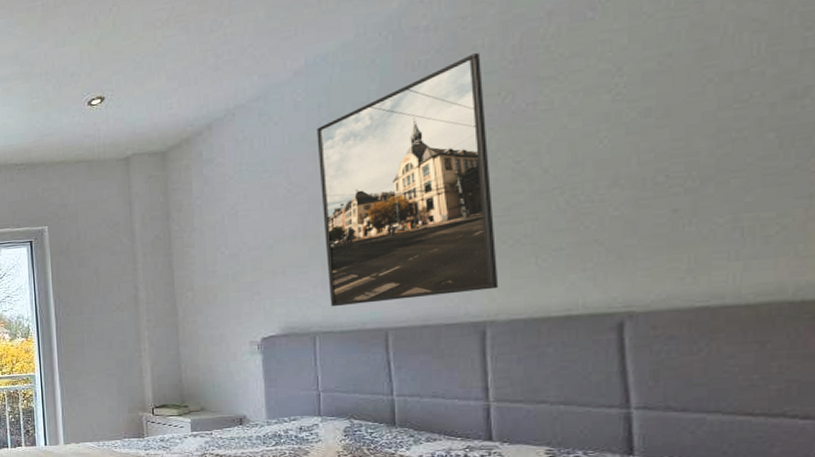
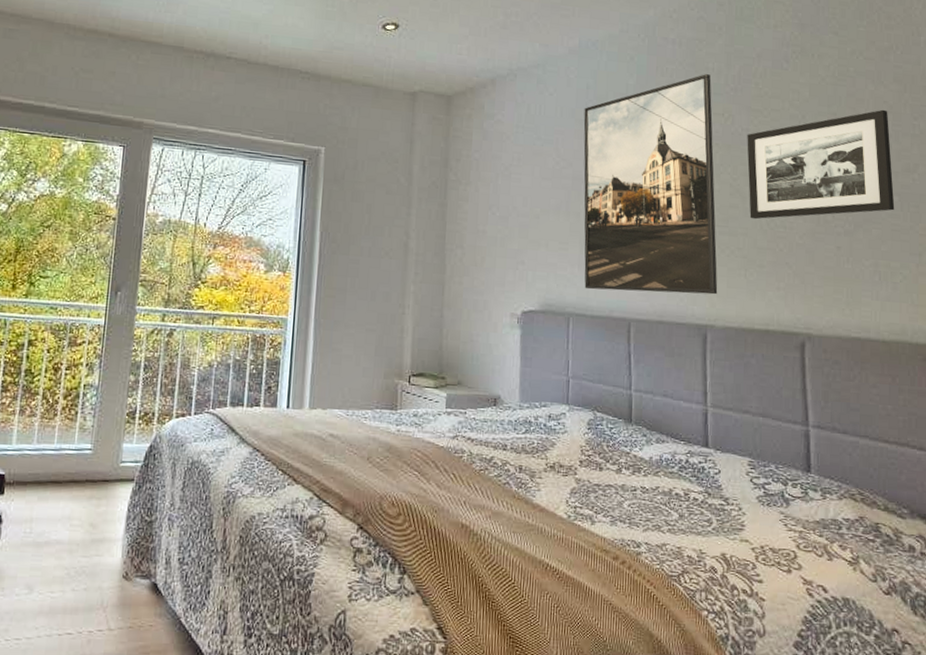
picture frame: none [534,29,769,201] -> present [747,109,895,220]

